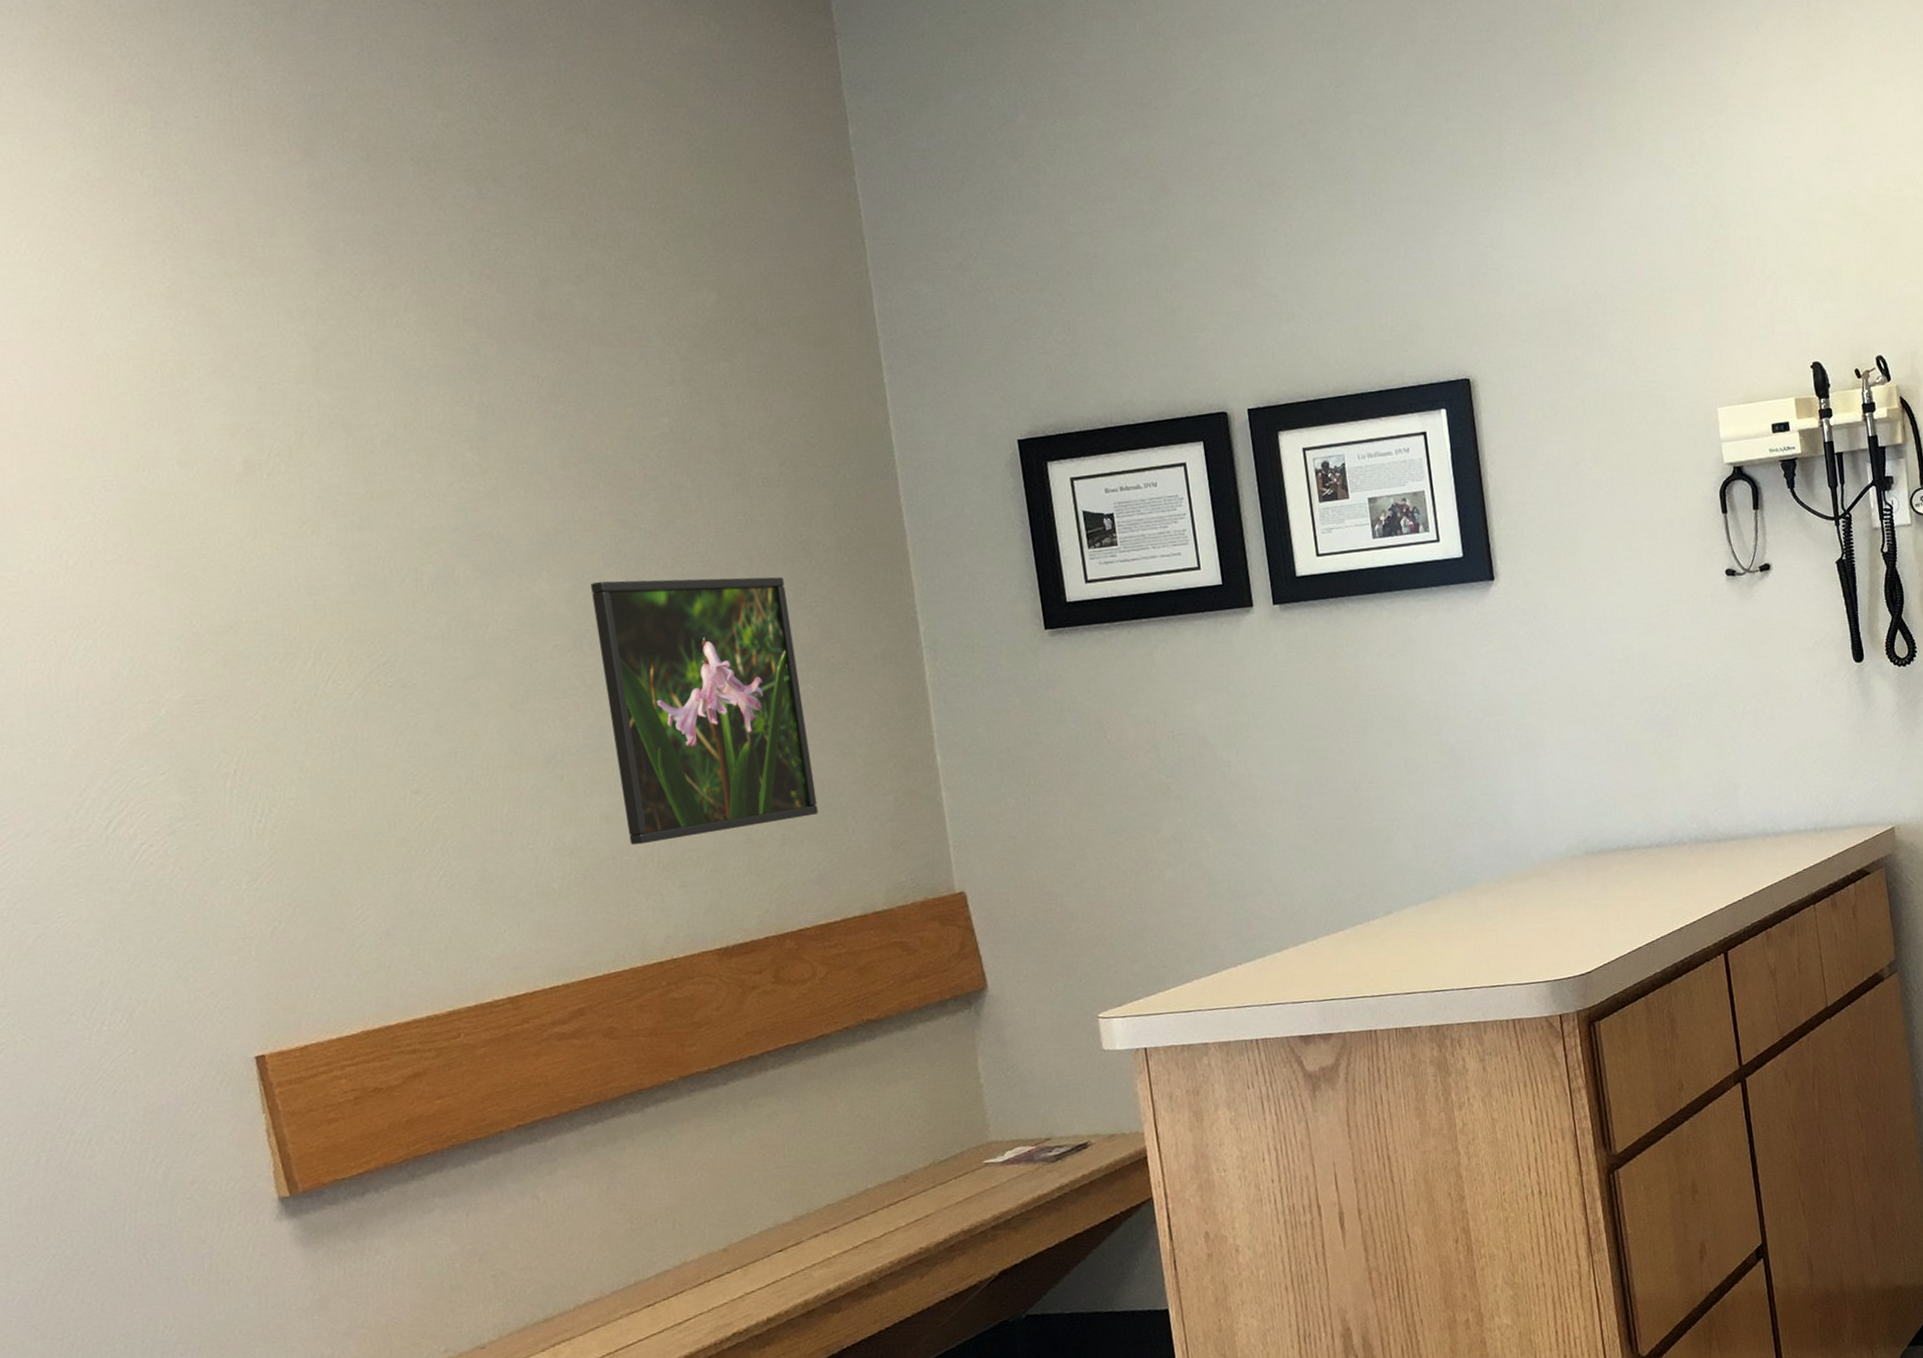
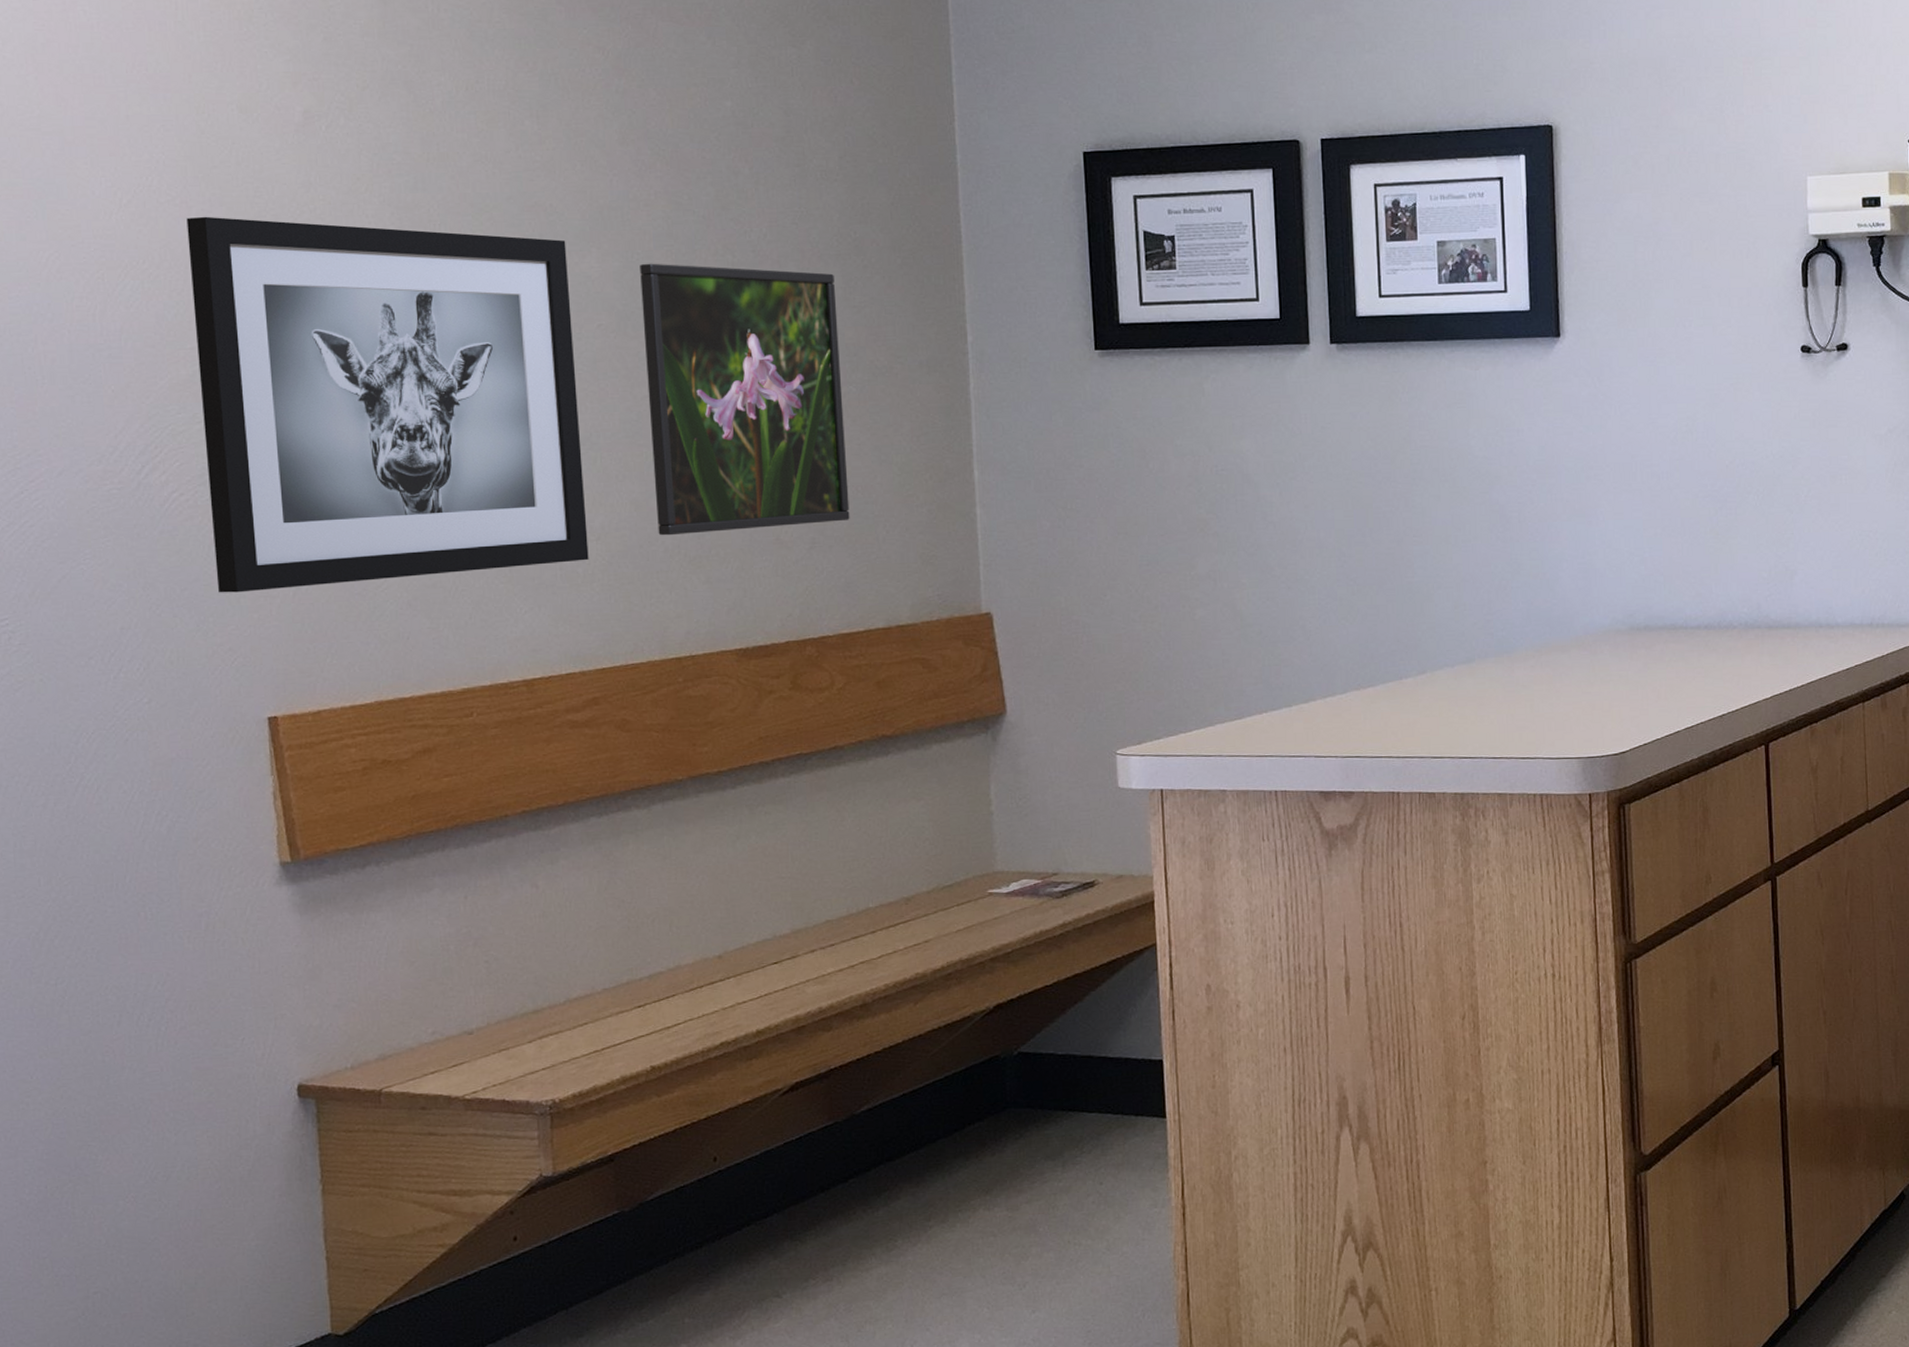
wall art: none [134,565,564,939] -> present [186,216,589,593]

